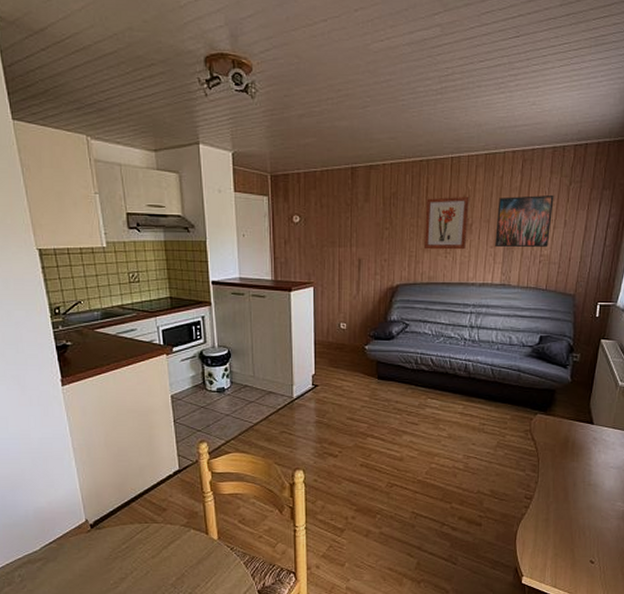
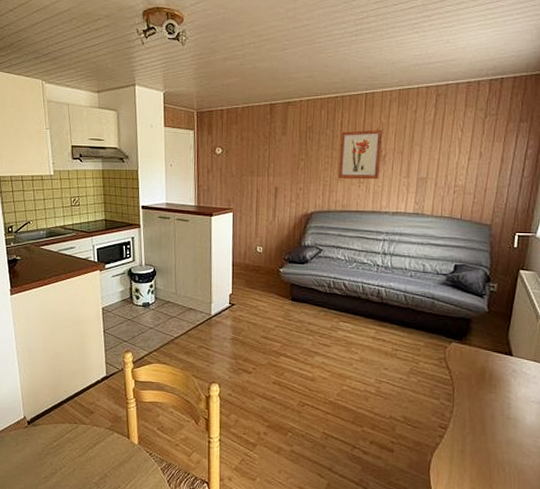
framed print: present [495,194,554,248] -> none [408,127,469,178]

